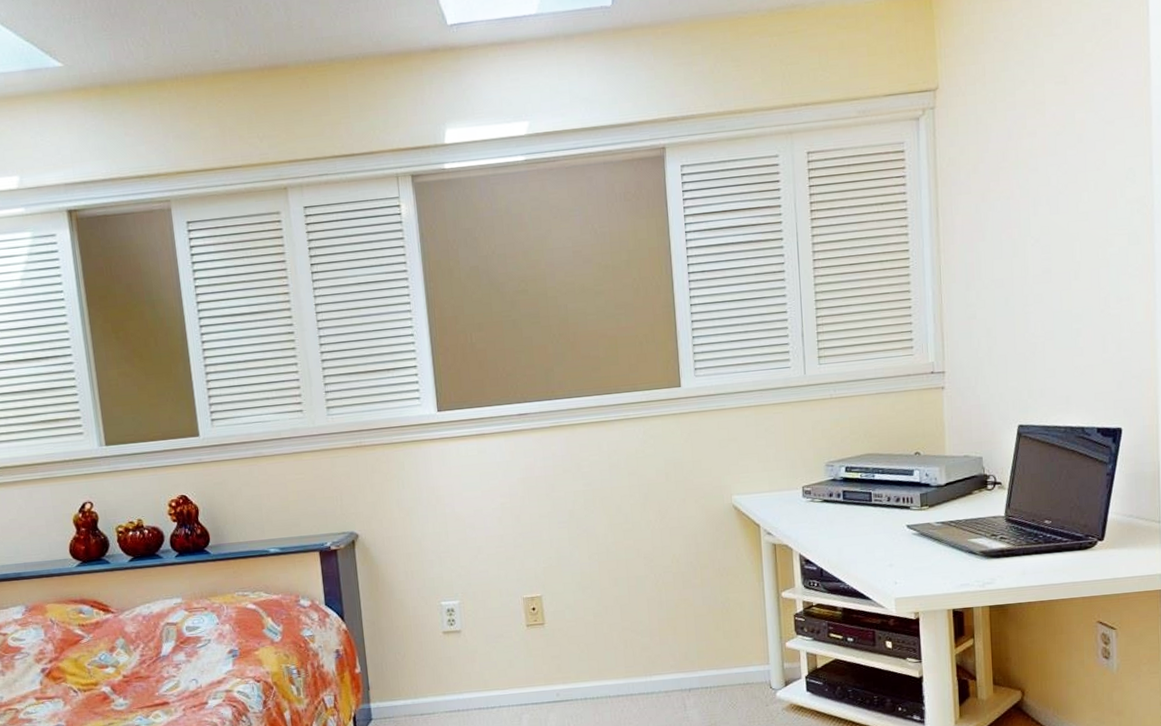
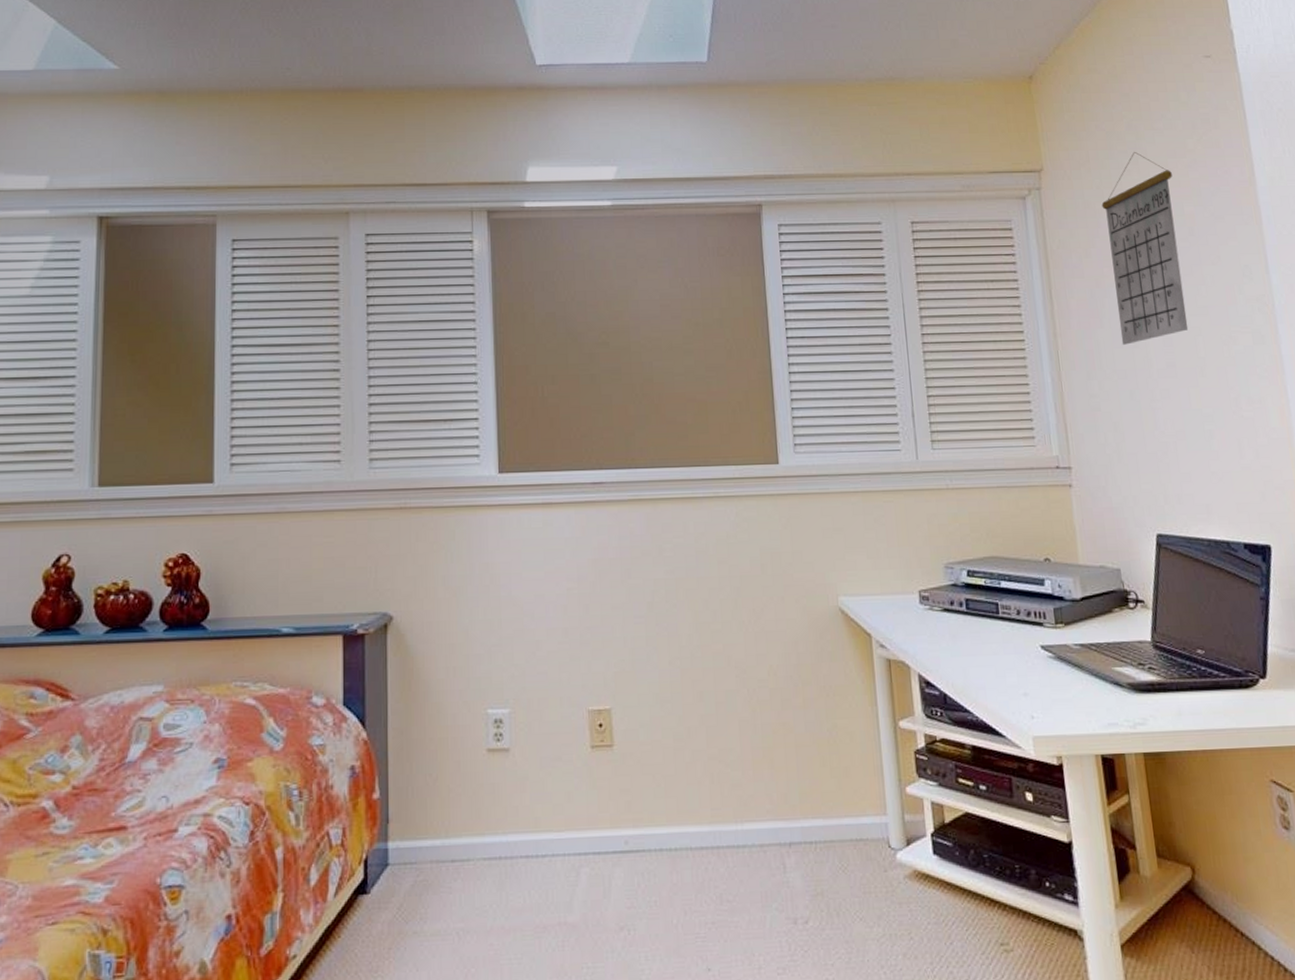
calendar: none [993,60,1067,255] -> present [1101,151,1189,345]

